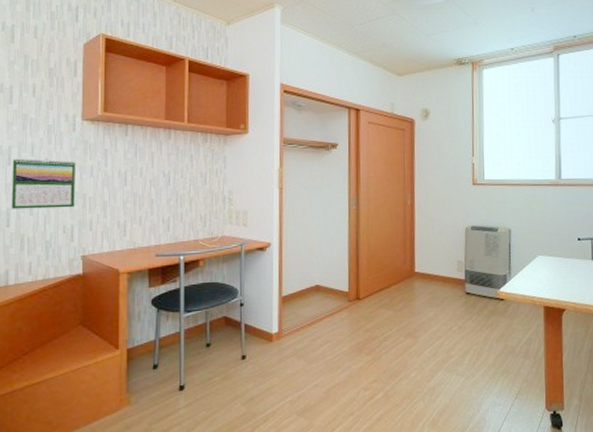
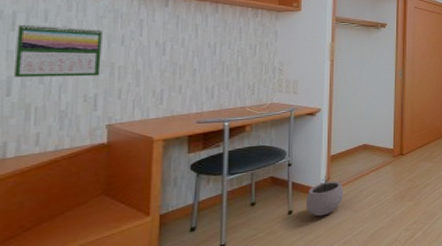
plant pot: none [258,318,297,365] -> present [305,175,344,217]

